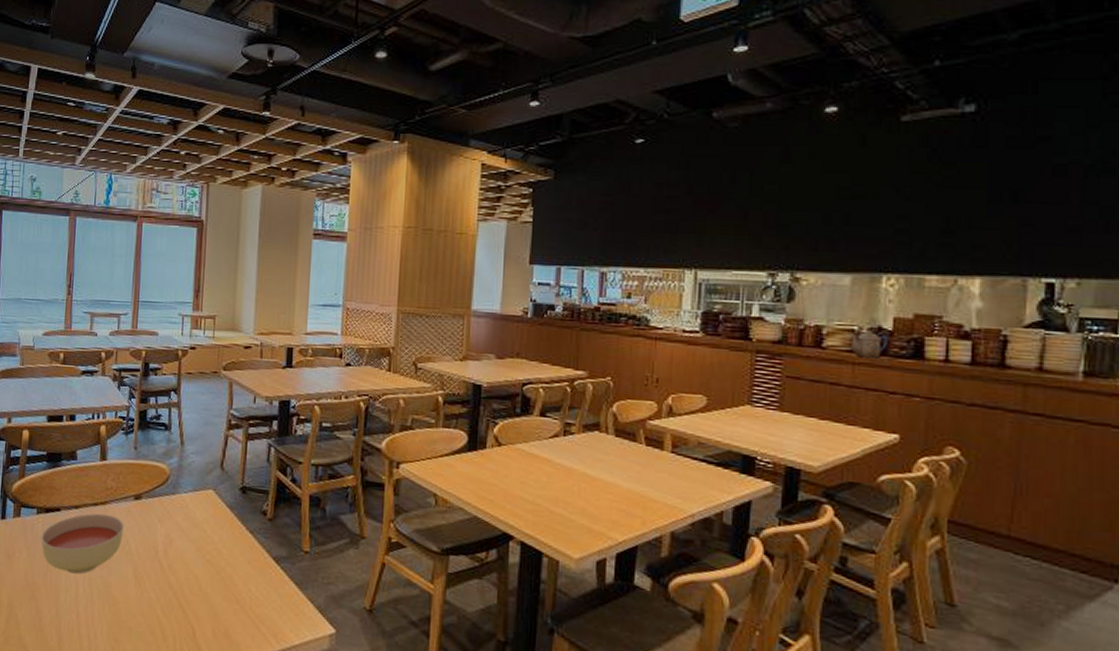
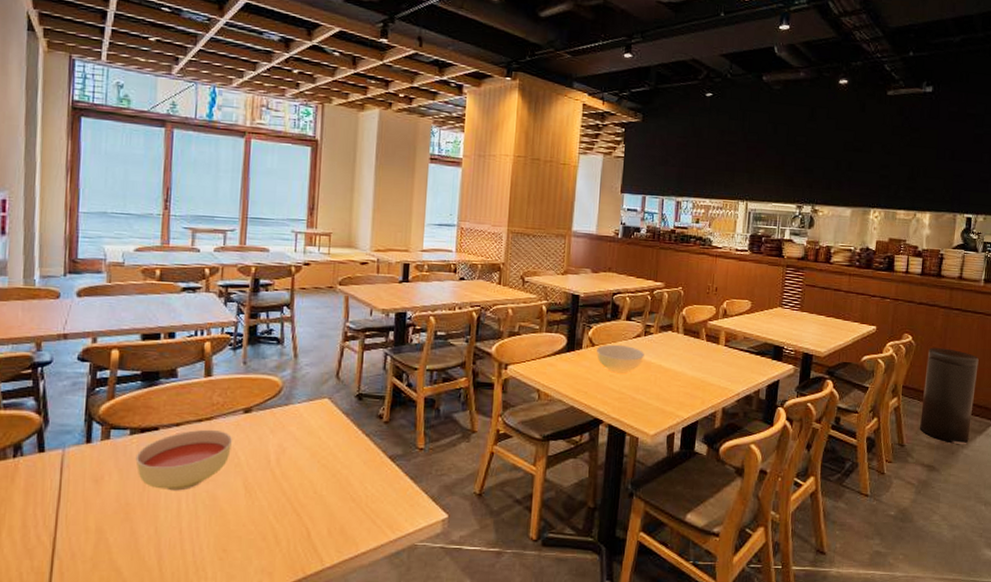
bowl: none [504,444,564,482] -> present [596,344,644,375]
teapot: present [850,329,887,360] -> none [848,249,872,272]
pedal bin: none [981,468,1081,615] -> present [920,347,979,445]

